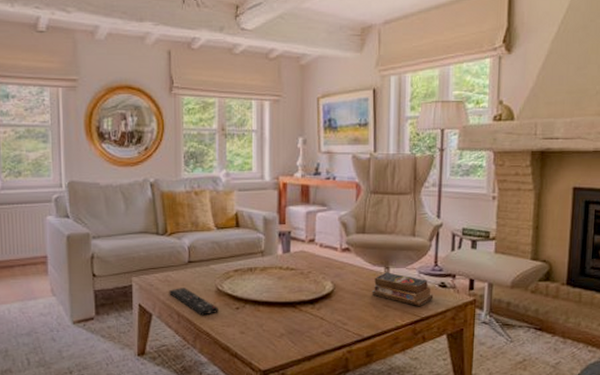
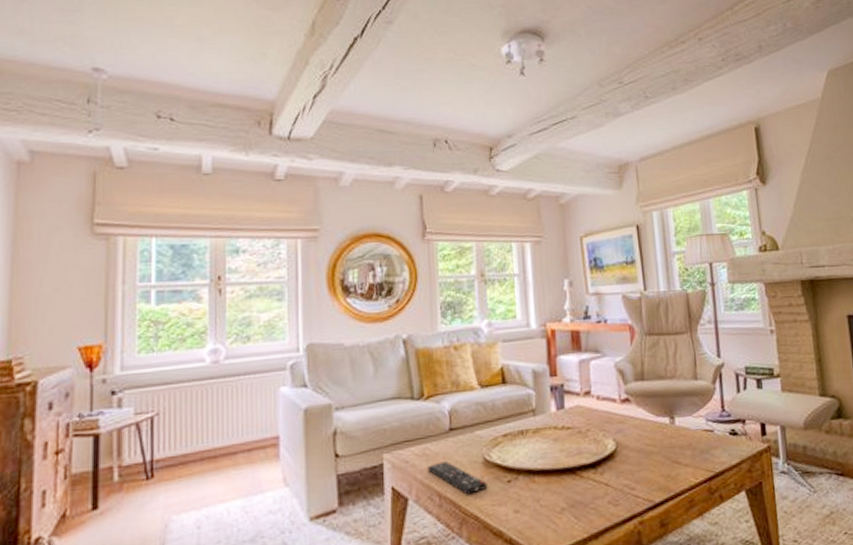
books: present [371,272,434,306] -> none [658,422,726,460]

